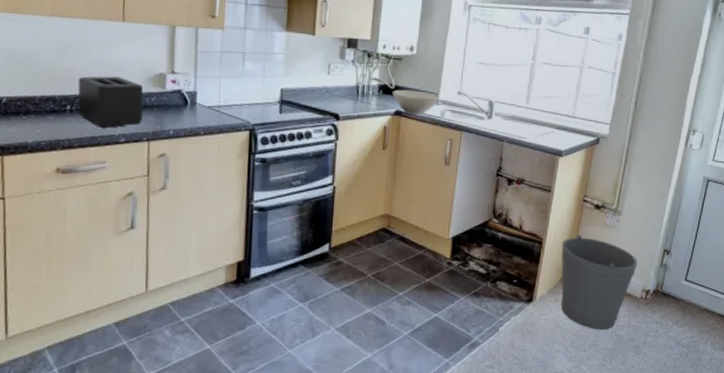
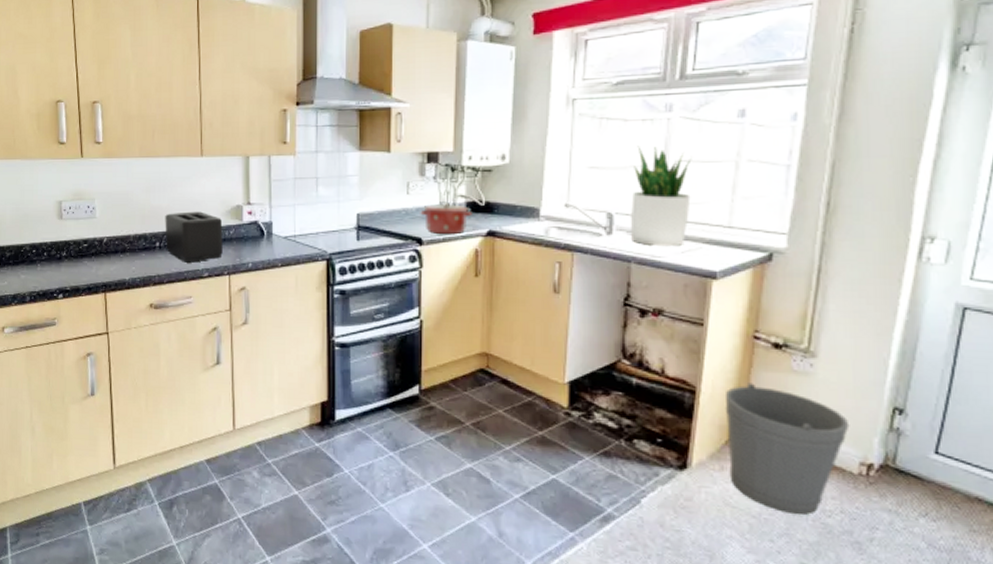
casserole: none [338,83,384,113] -> present [420,201,472,235]
bowl: present [392,89,440,115] -> none [483,205,543,234]
planter: none [505,48,552,131] -> present [631,145,692,247]

